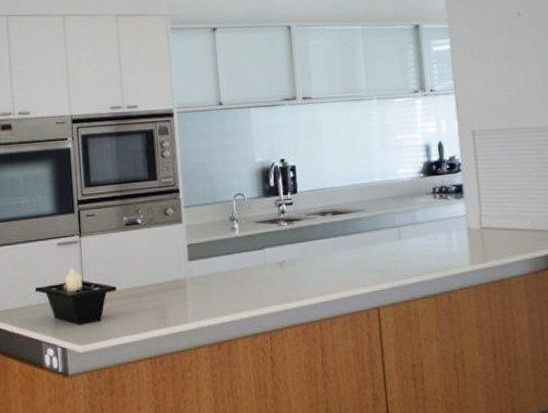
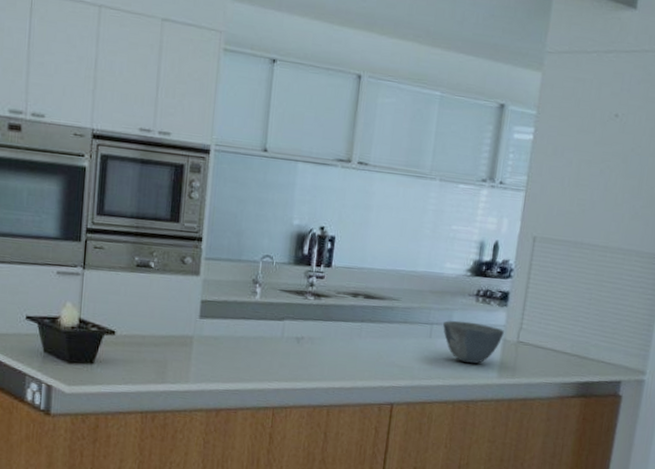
bowl: none [409,218,467,257] -> present [443,320,504,364]

